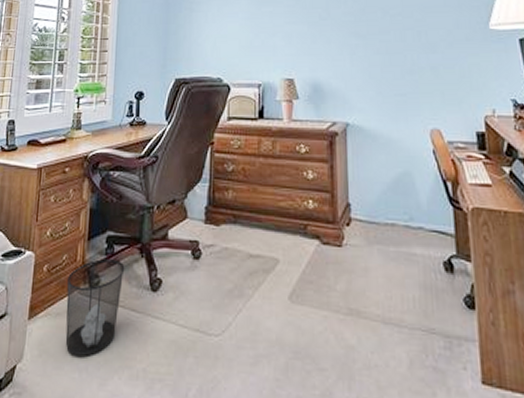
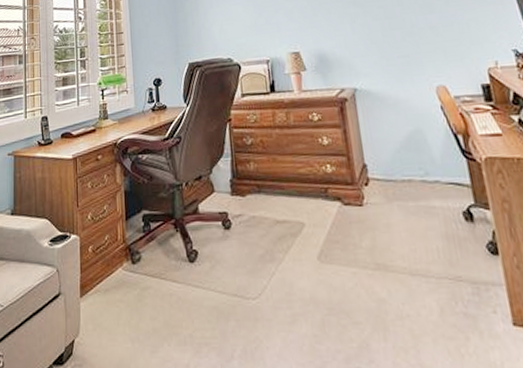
waste bin: present [65,259,125,358] -> none [112,236,163,329]

